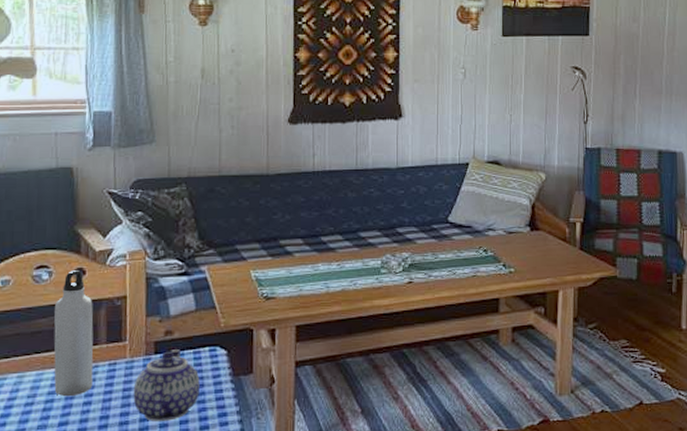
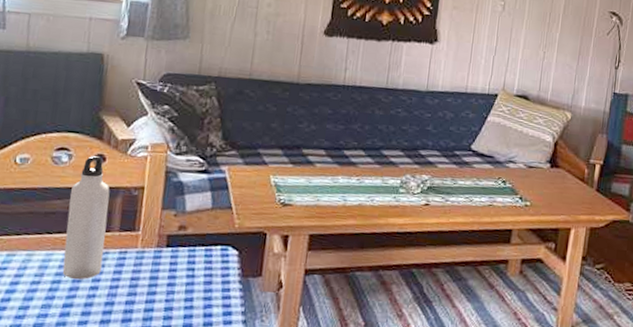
teapot: present [133,349,200,421] -> none [140,244,209,314]

